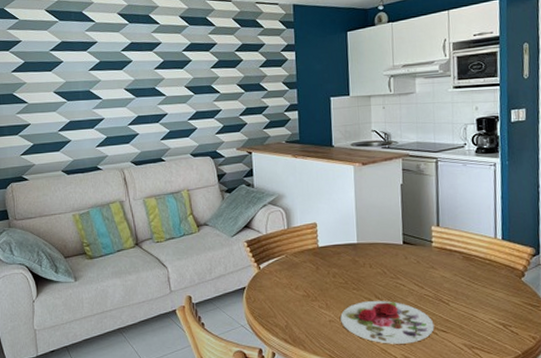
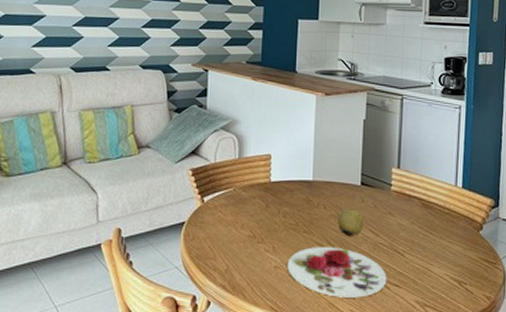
fruit: none [383,266,409,290] -> present [337,209,364,236]

